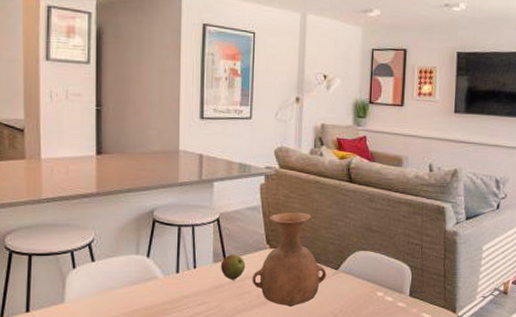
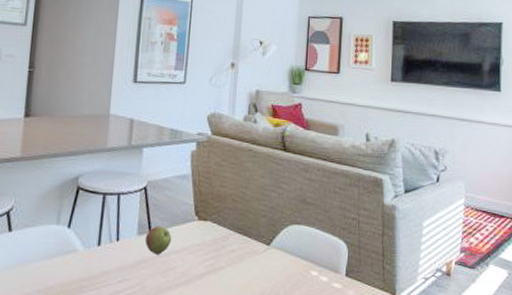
vase: present [252,212,327,307] -> none [177,181,258,286]

